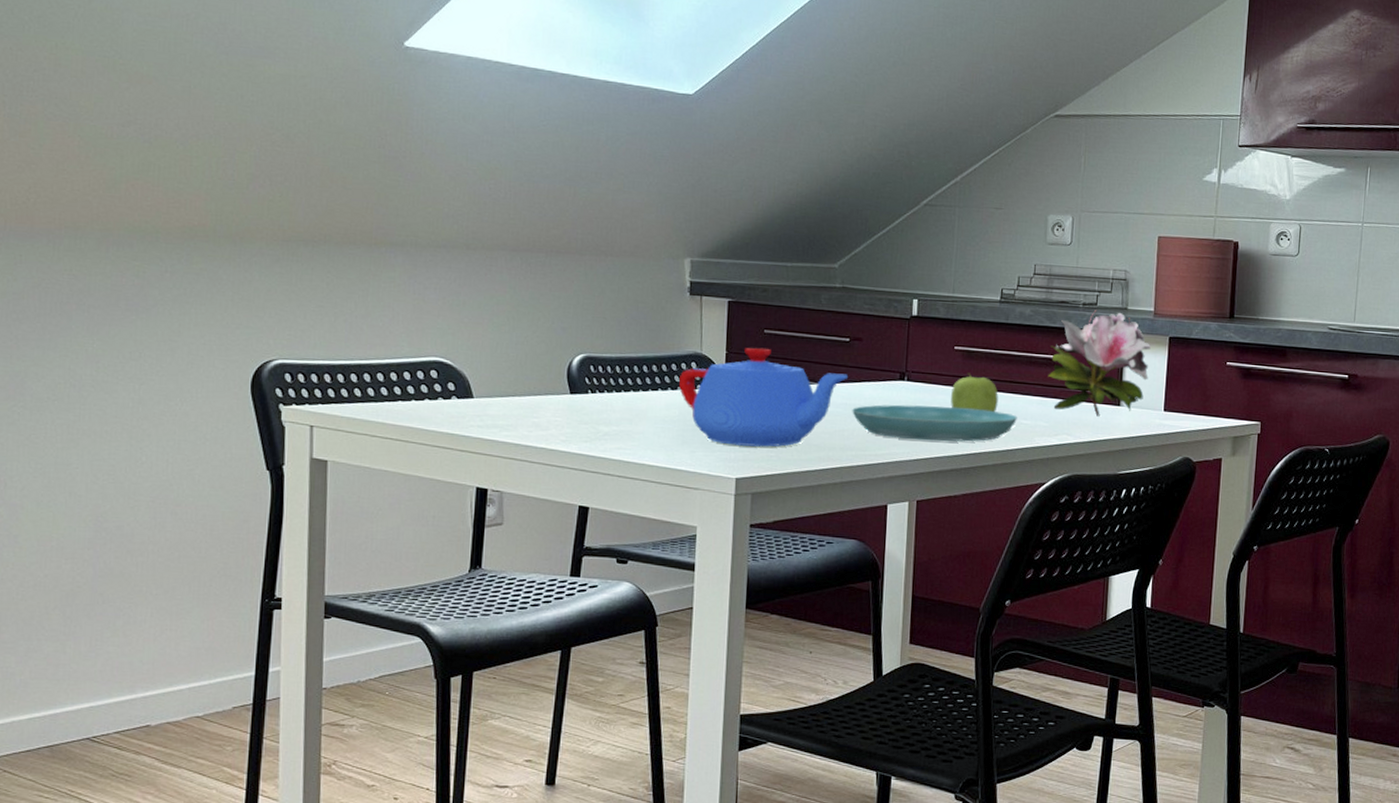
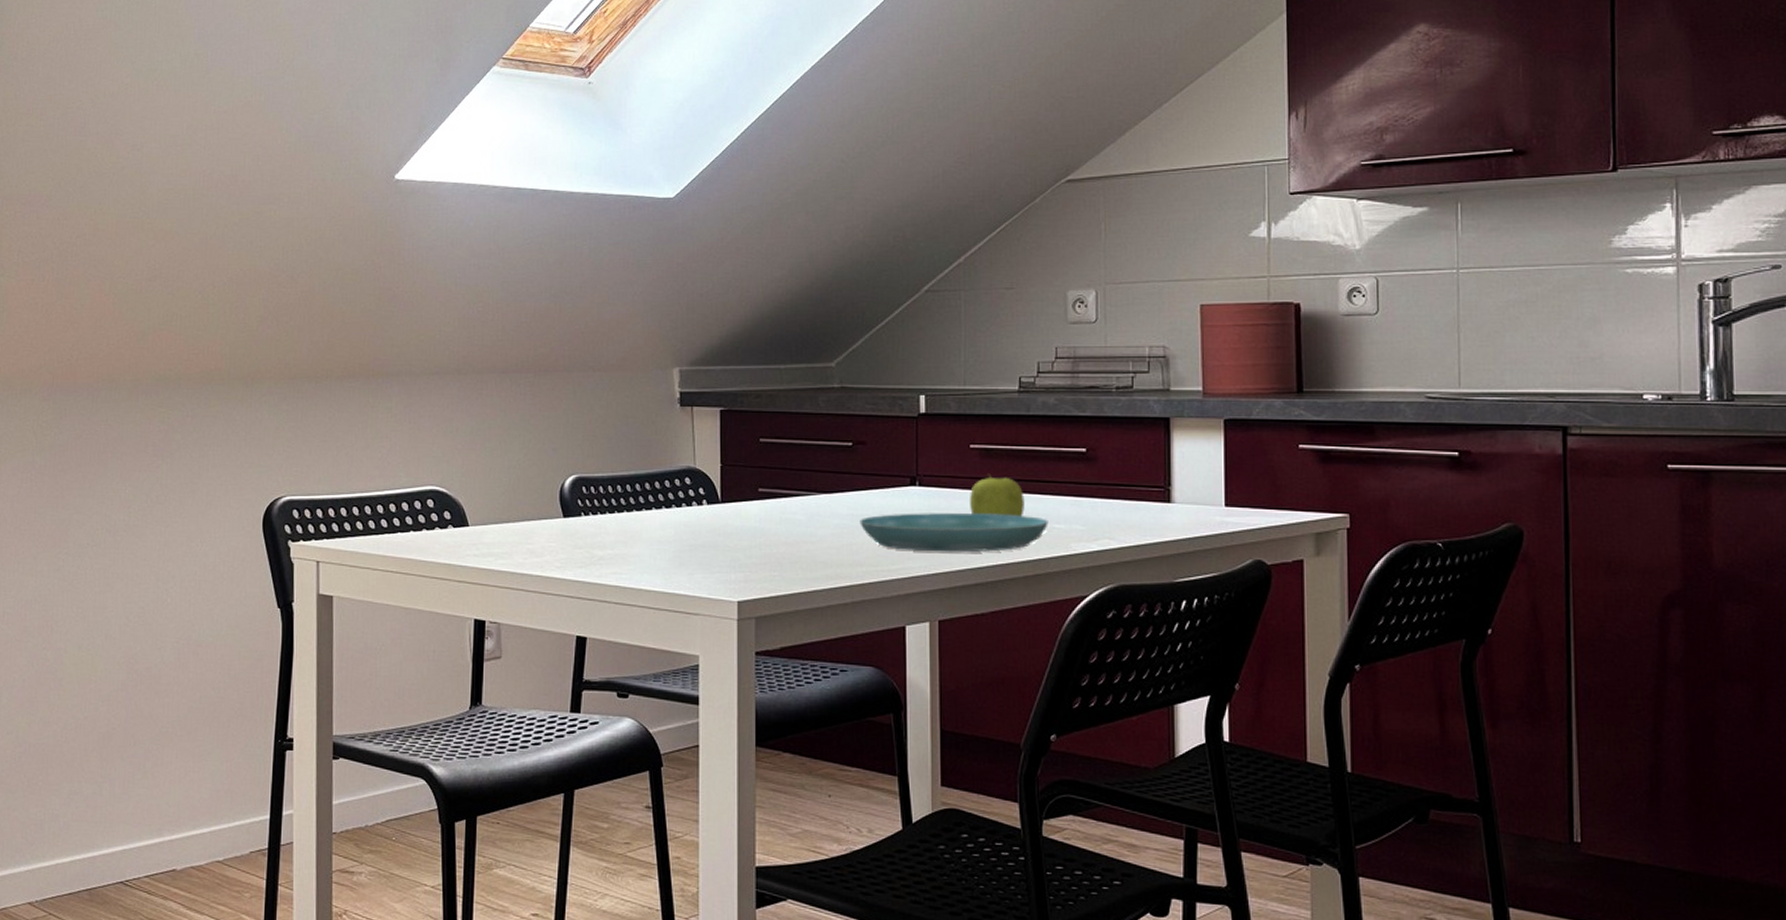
teapot: present [679,347,848,447] -> none [674,458,852,566]
flower: present [1048,310,1152,417] -> none [1081,394,1203,516]

